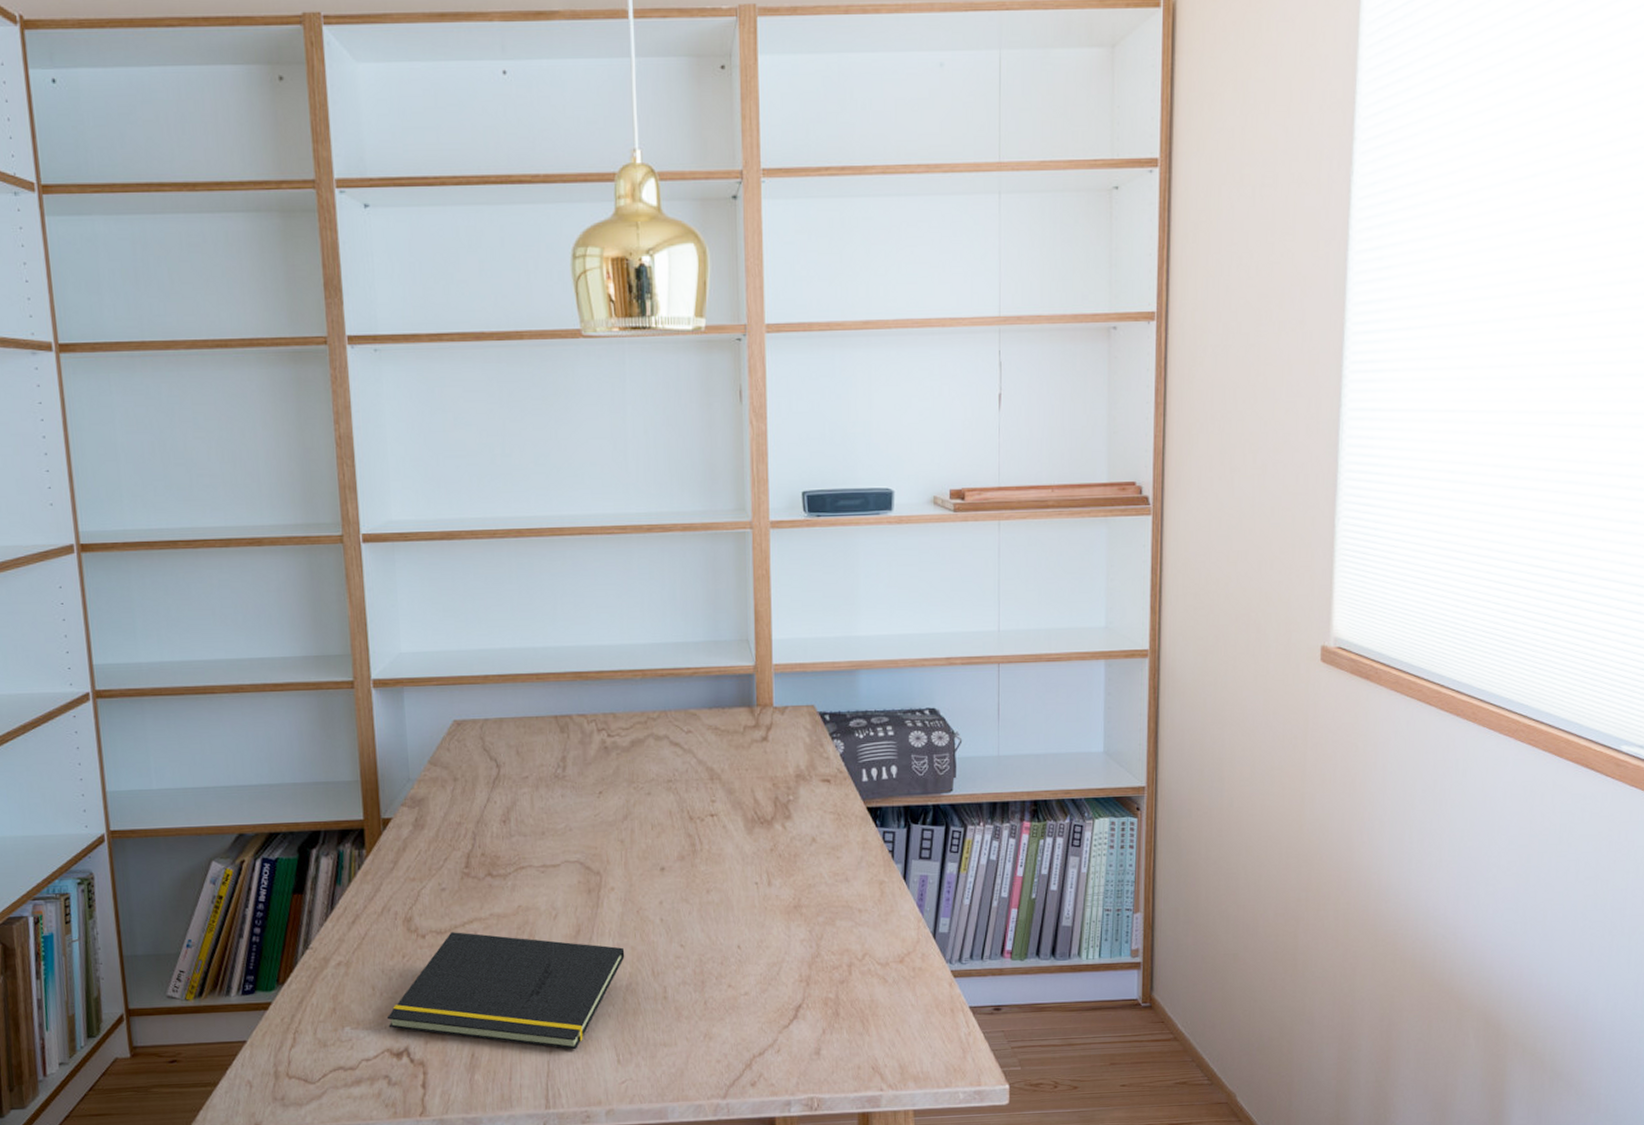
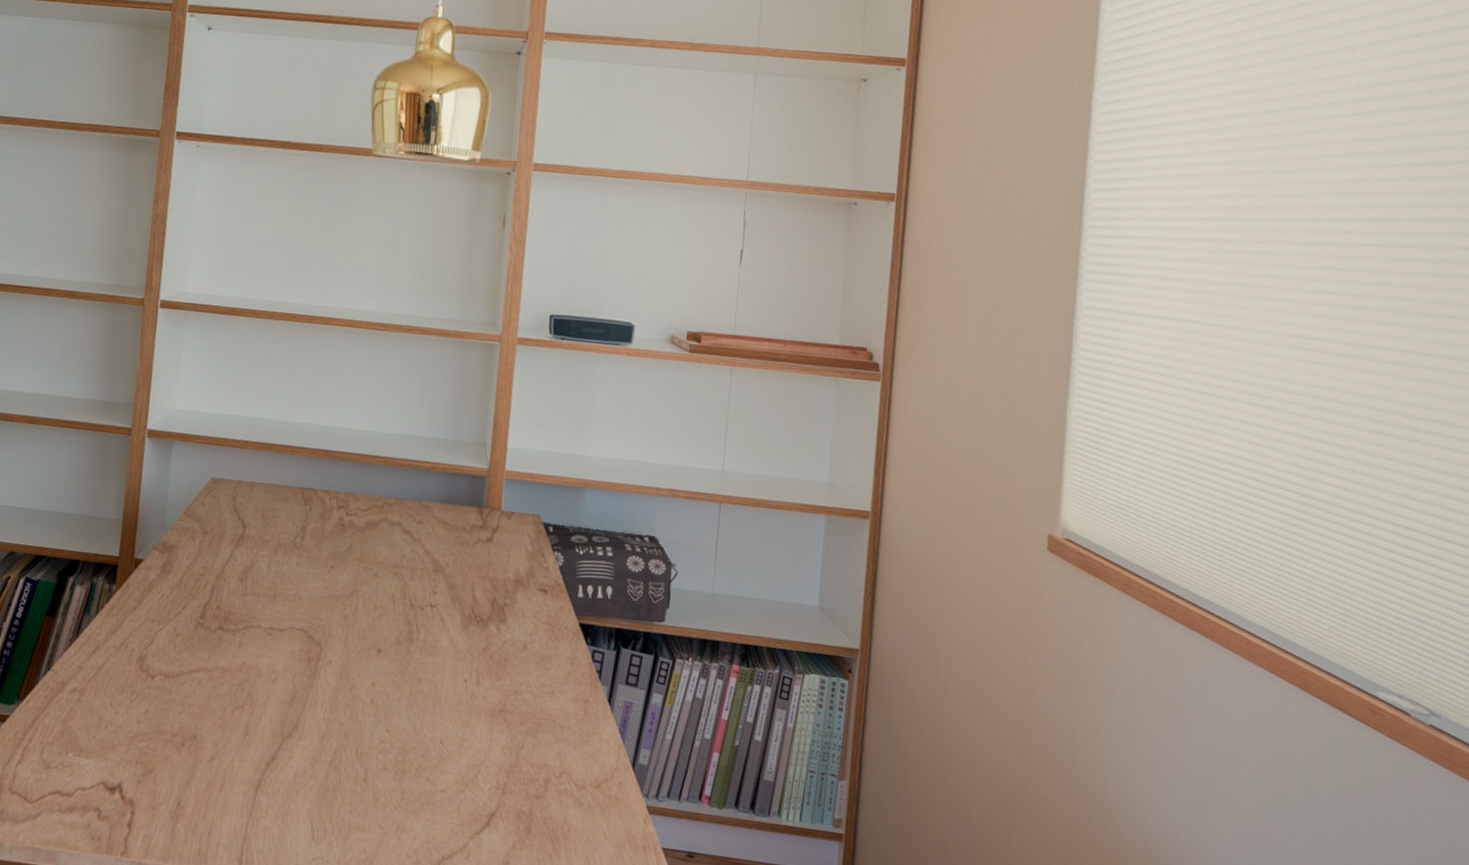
notepad: present [386,932,625,1050] -> none [107,678,334,817]

